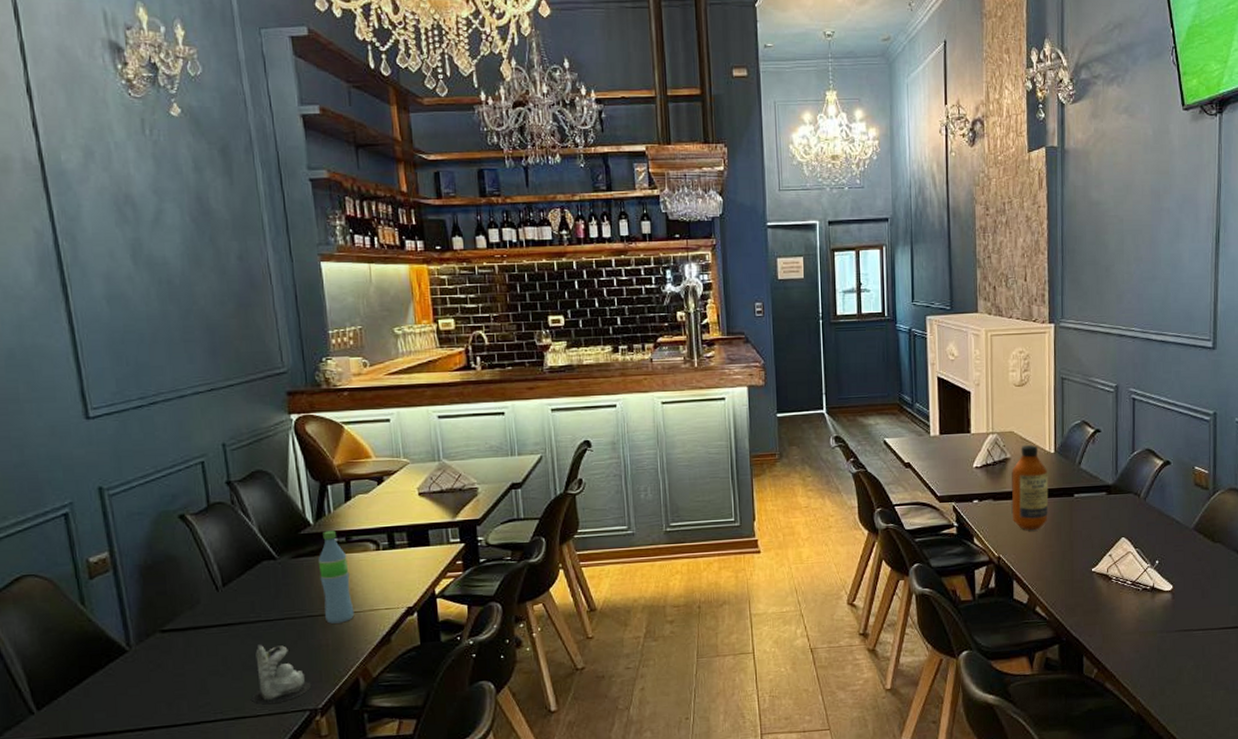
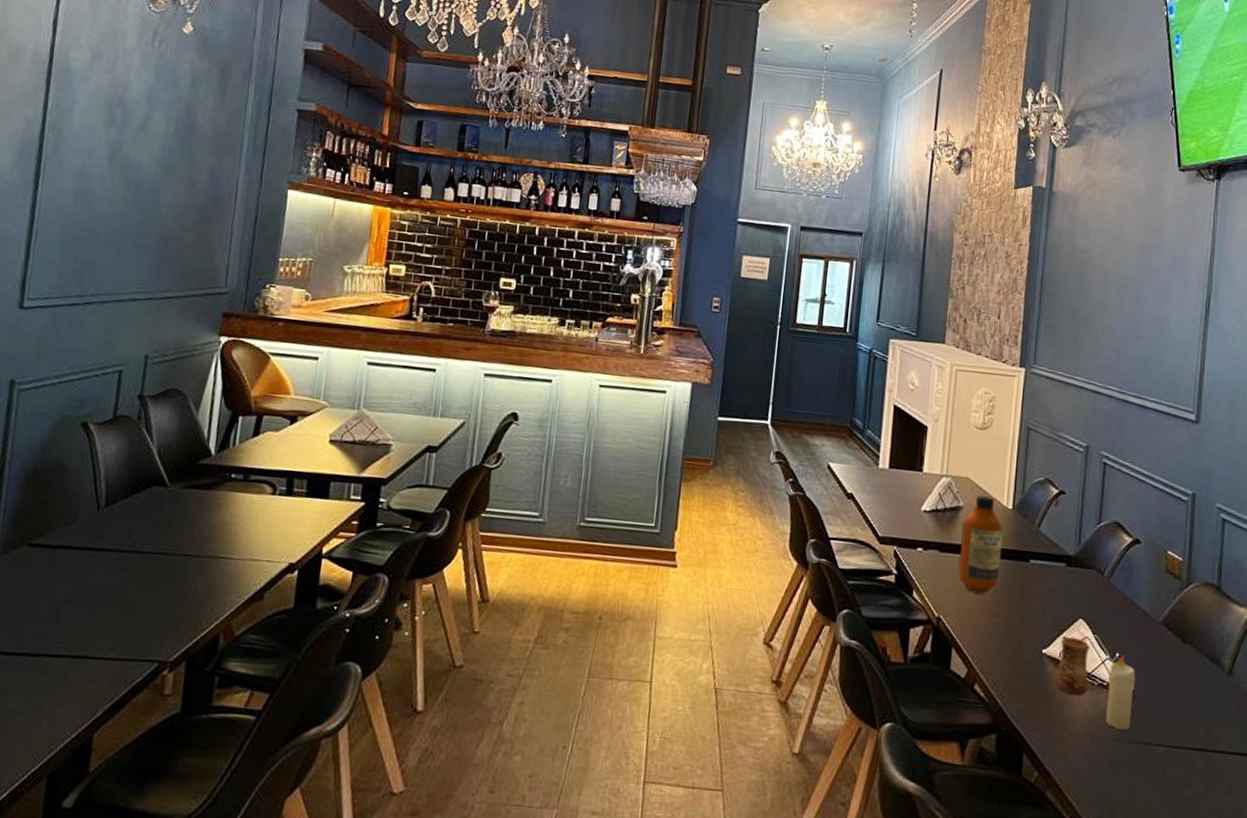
candle: present [251,644,312,704] -> none [101,577,168,648]
water bottle: present [317,531,355,624] -> none [201,465,241,569]
cup: none [1104,554,1135,602] -> present [1054,637,1090,696]
candle: none [1151,561,1174,623] -> present [1106,655,1136,730]

